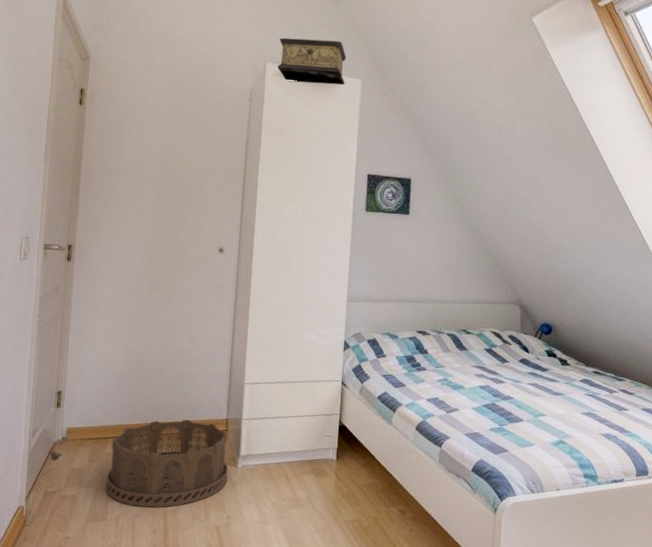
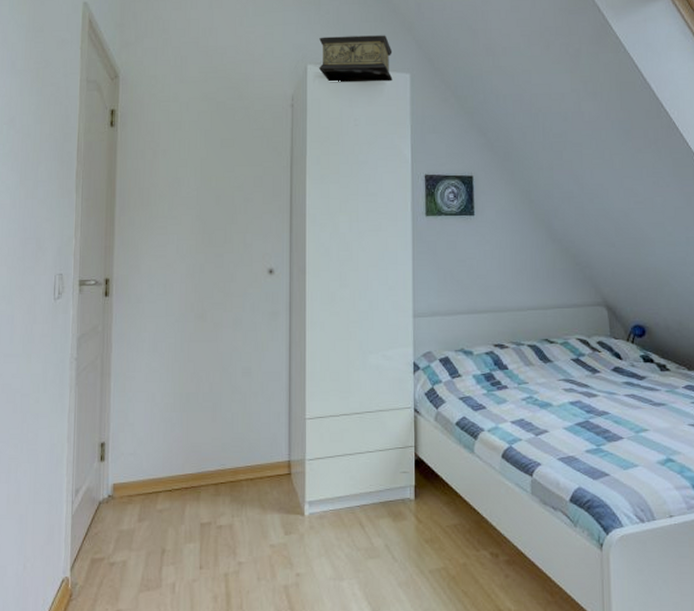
laundry basket: present [48,419,228,508] -> none [93,464,293,569]

